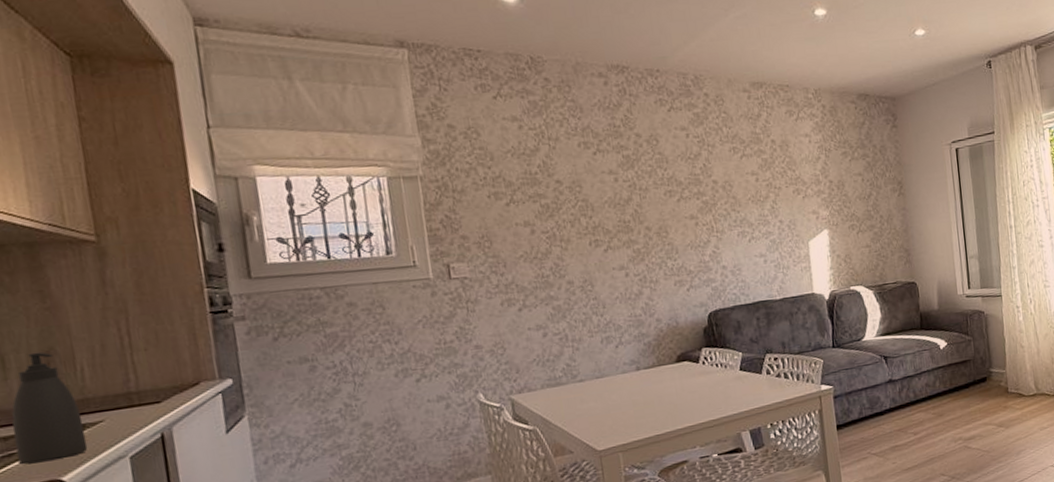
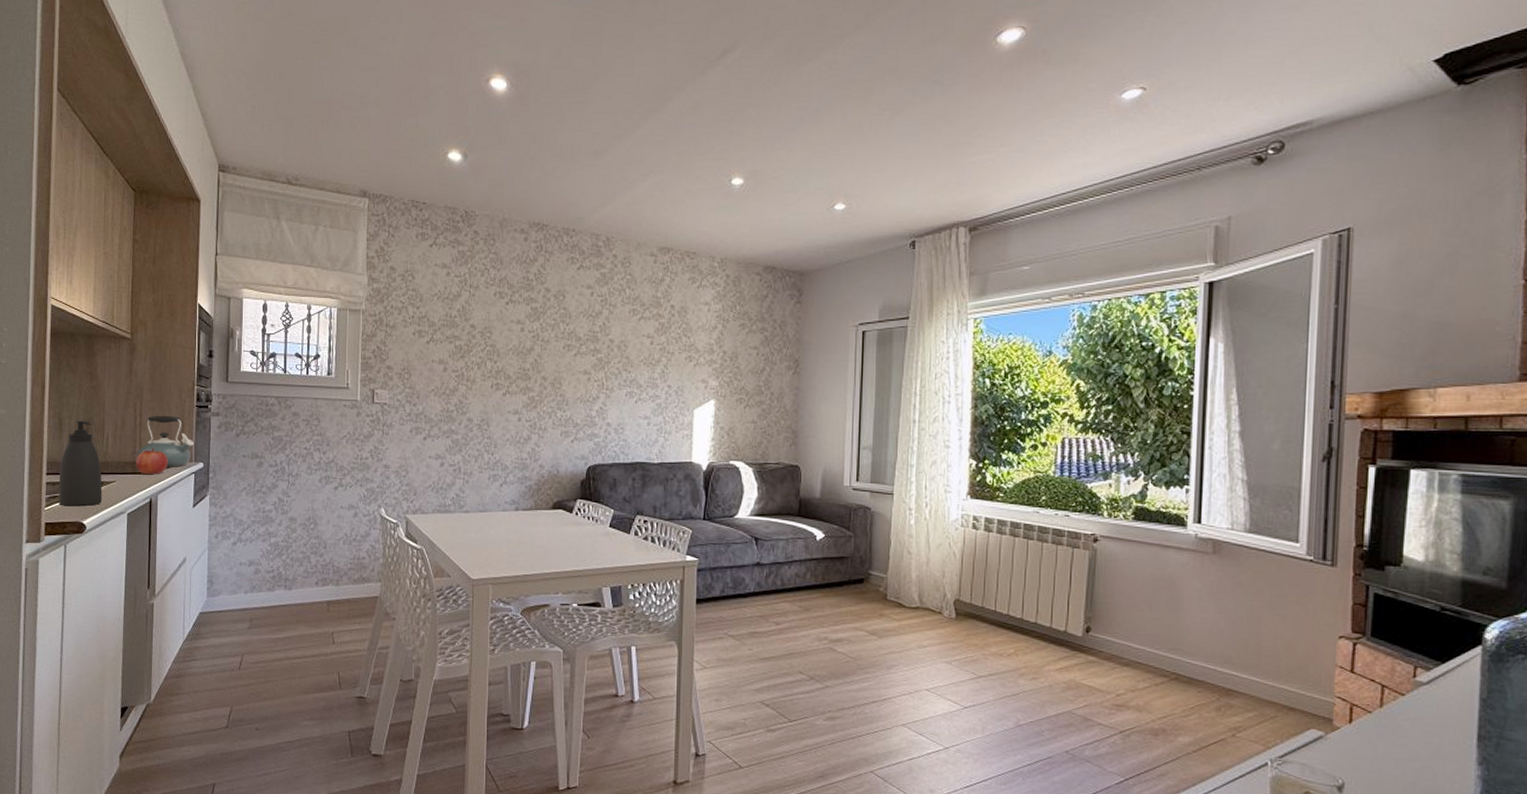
kettle: none [131,328,215,393] -> present [137,415,194,468]
fruit: none [131,371,181,406] -> present [136,447,168,475]

